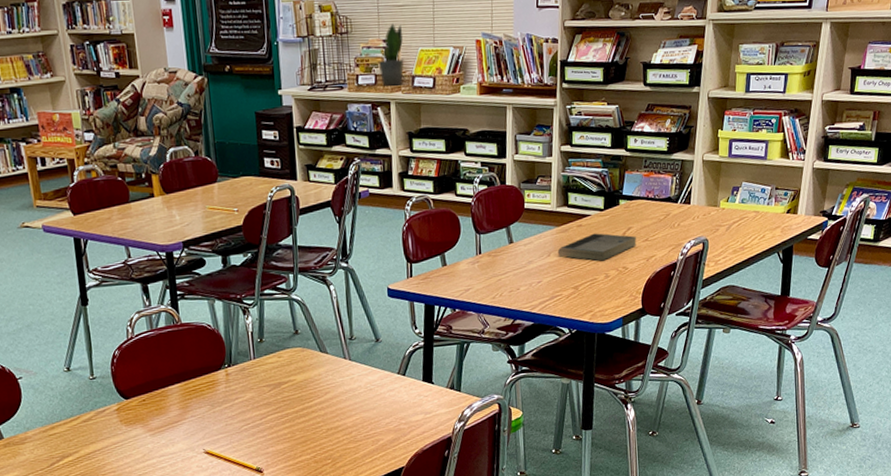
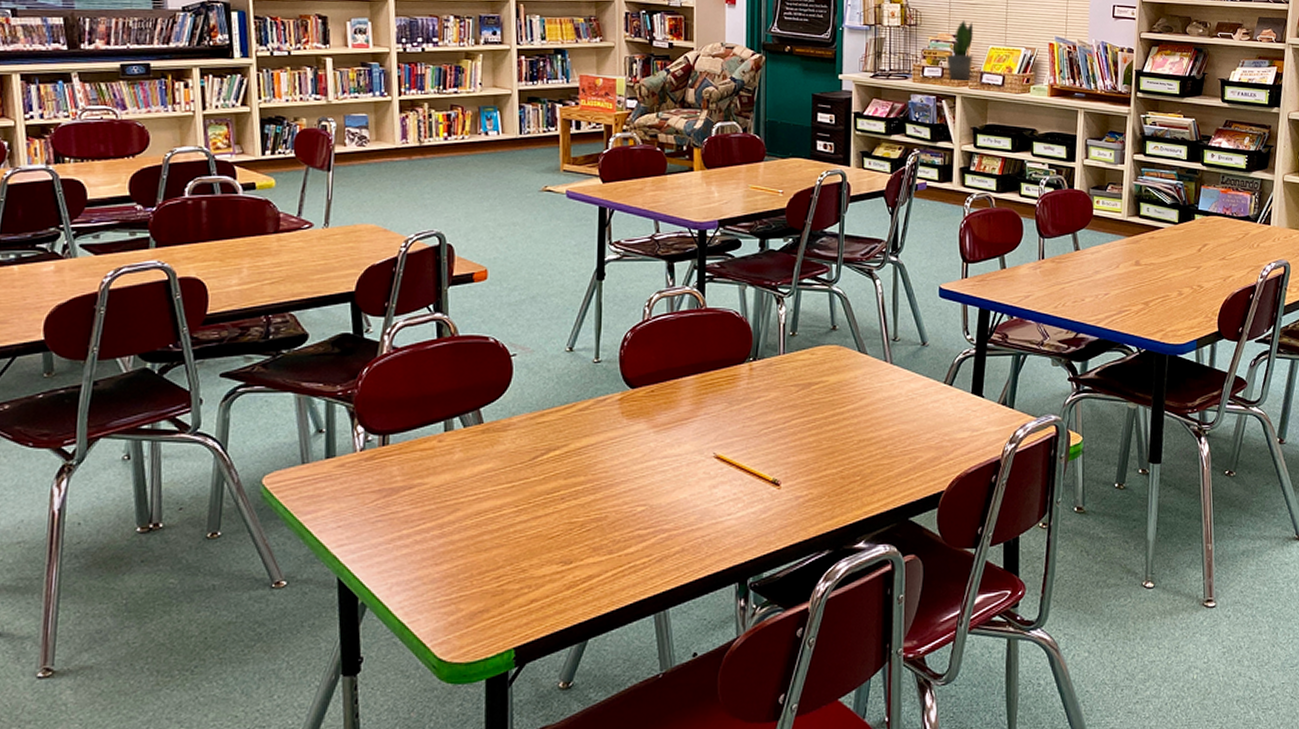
book: present [557,233,637,261] -> none [1127,247,1213,277]

